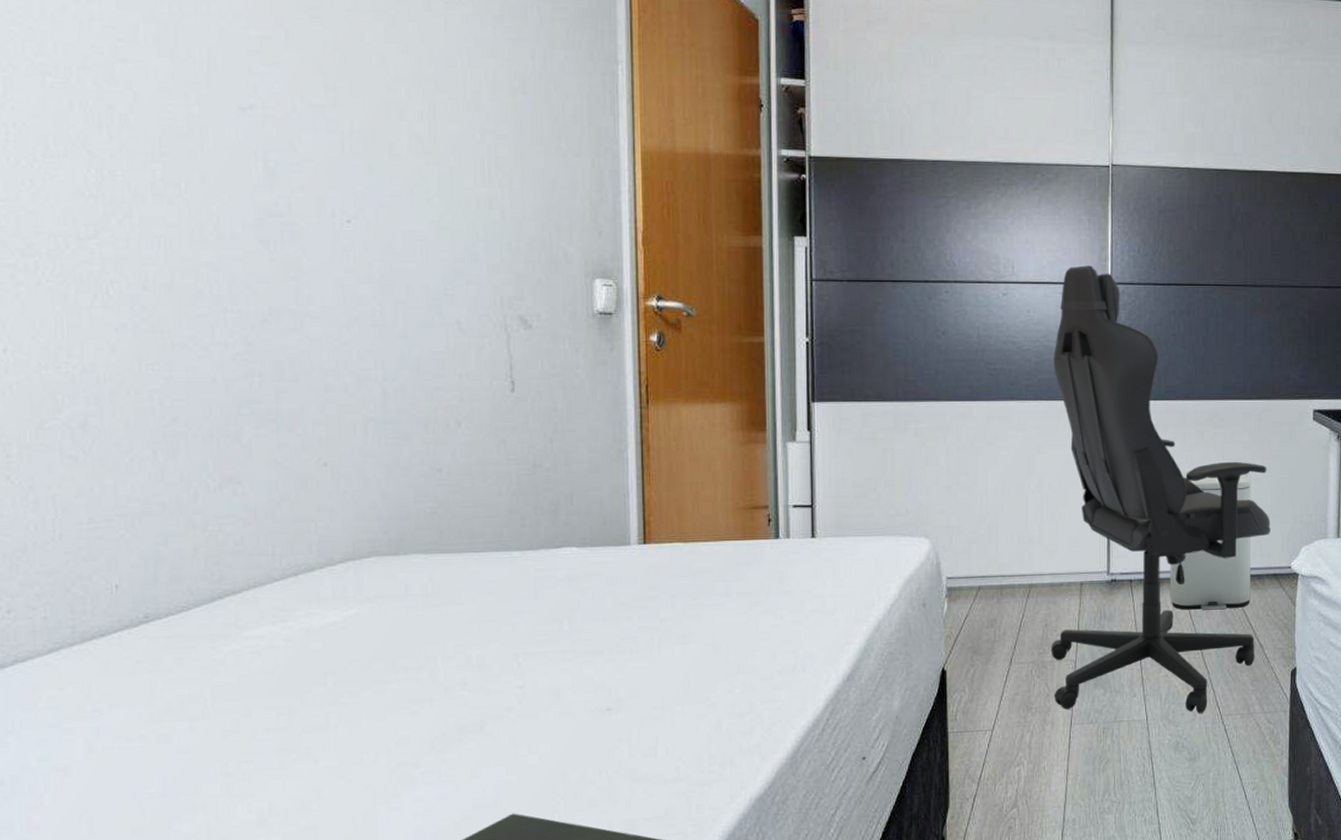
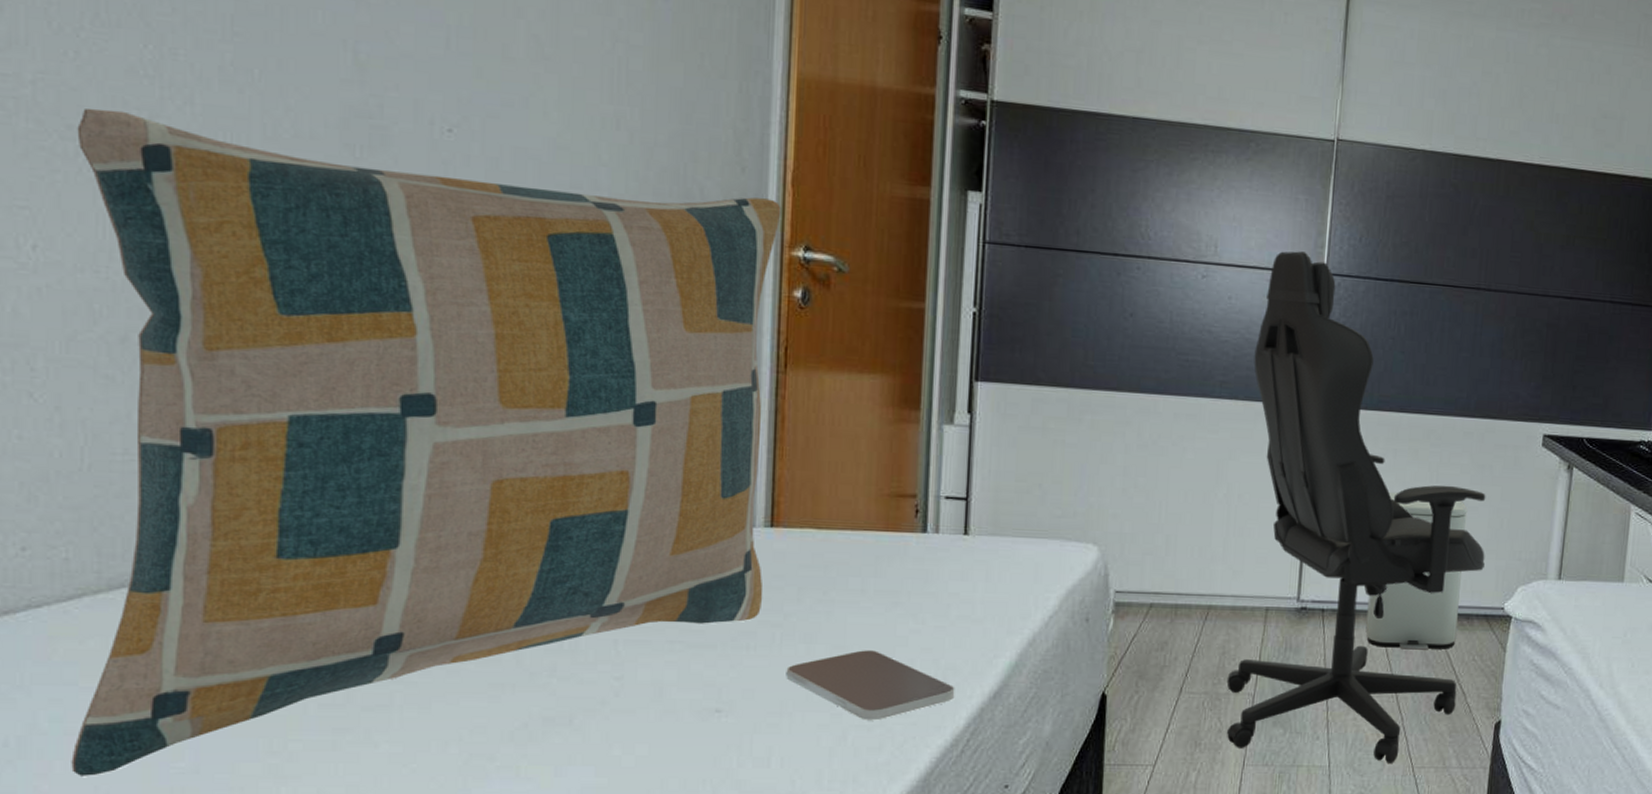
pillow: none [35,227,641,807] -> present [71,108,782,776]
smartphone: none [665,646,813,709] -> present [786,650,955,721]

